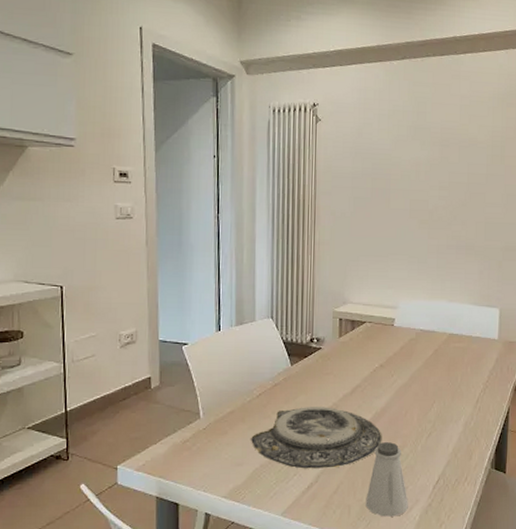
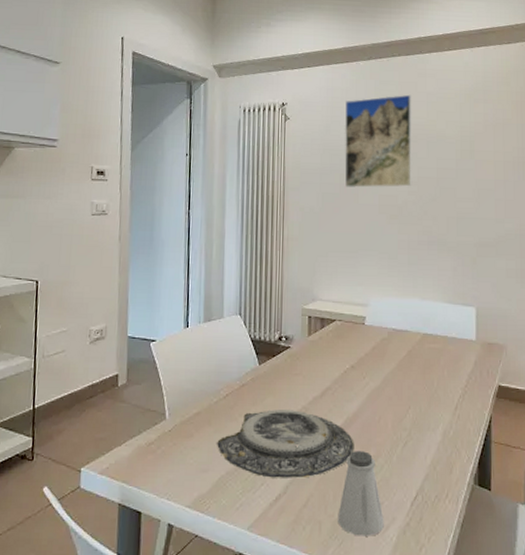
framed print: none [376,97,445,192] -> present [344,94,413,188]

